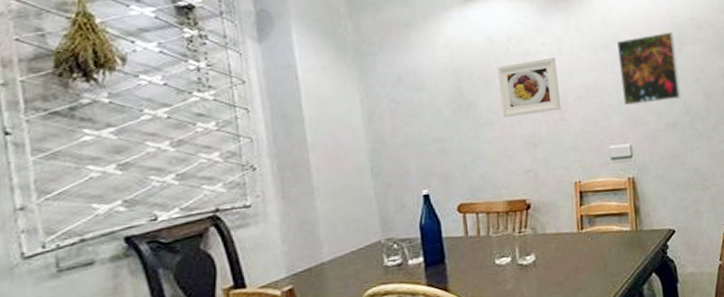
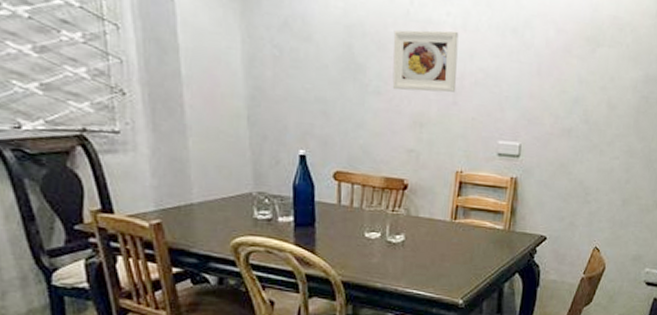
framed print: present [616,31,681,106] -> none [523,26,591,105]

